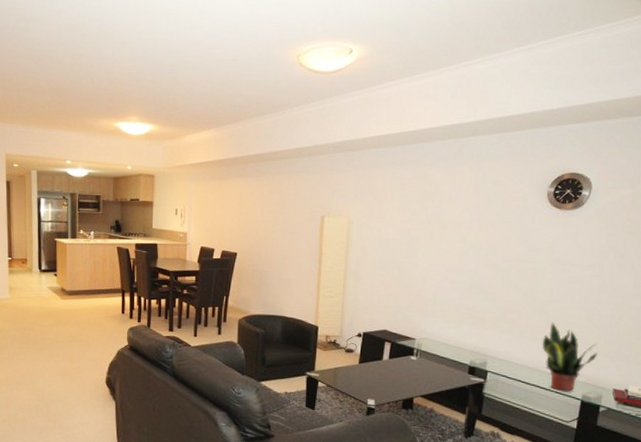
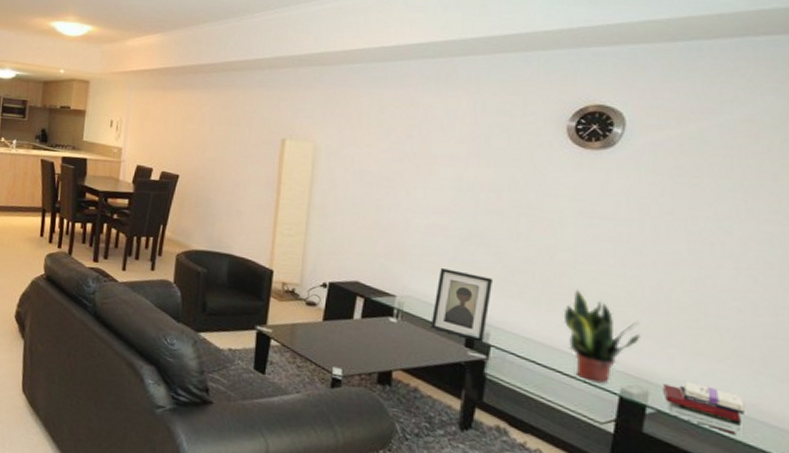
picture frame: none [442,314,490,369] -> present [430,268,494,342]

